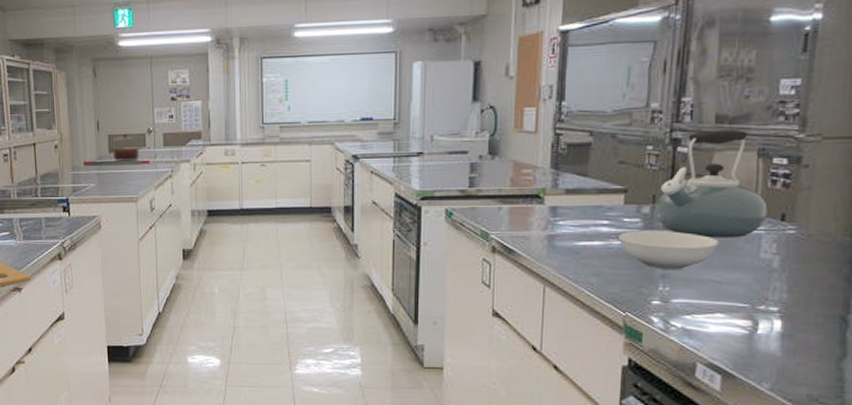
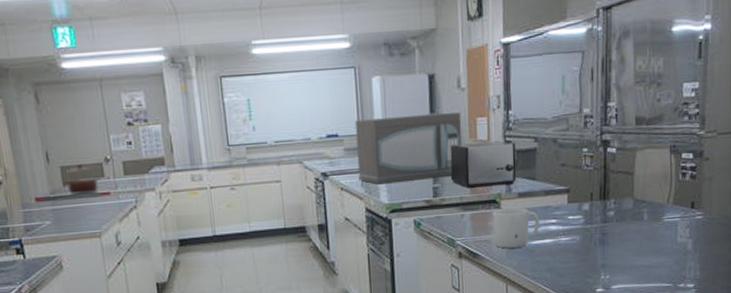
microwave: none [390,100,507,170] -> present [354,112,462,185]
toaster: none [491,133,567,180] -> present [450,141,517,188]
mug: none [533,205,588,247] -> present [492,208,539,249]
bowl: present [618,231,719,269] -> none [565,224,646,260]
kettle: present [655,129,768,238] -> none [593,129,680,228]

